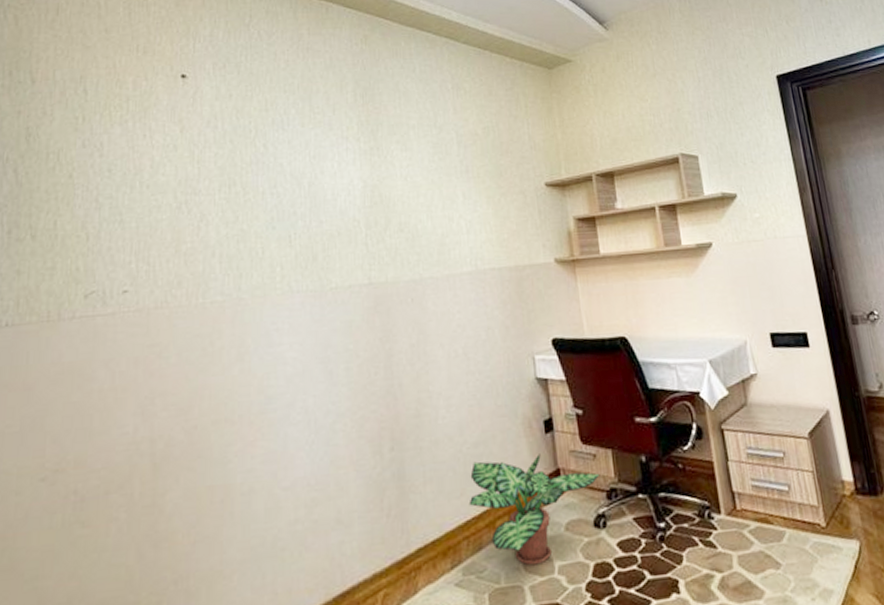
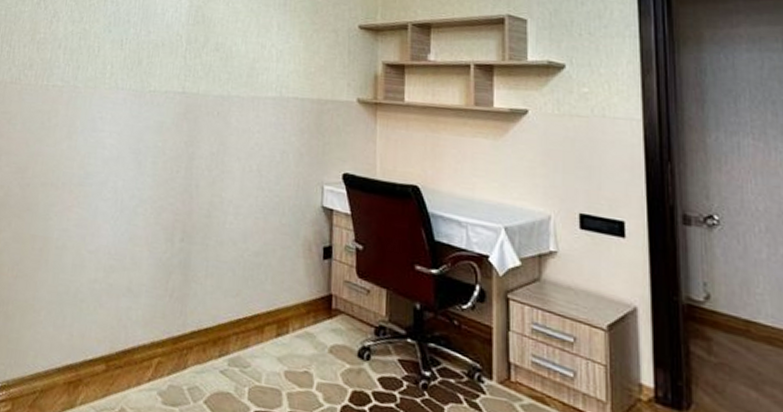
potted plant: present [468,454,600,566] -> none [242,269,372,376]

